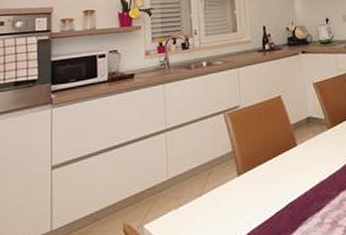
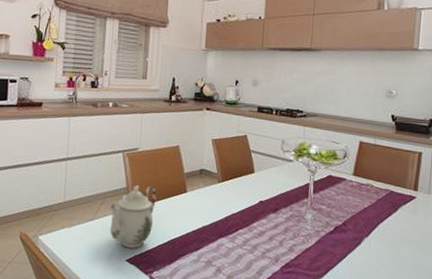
teapot: none [217,145,267,222] -> present [109,185,157,248]

